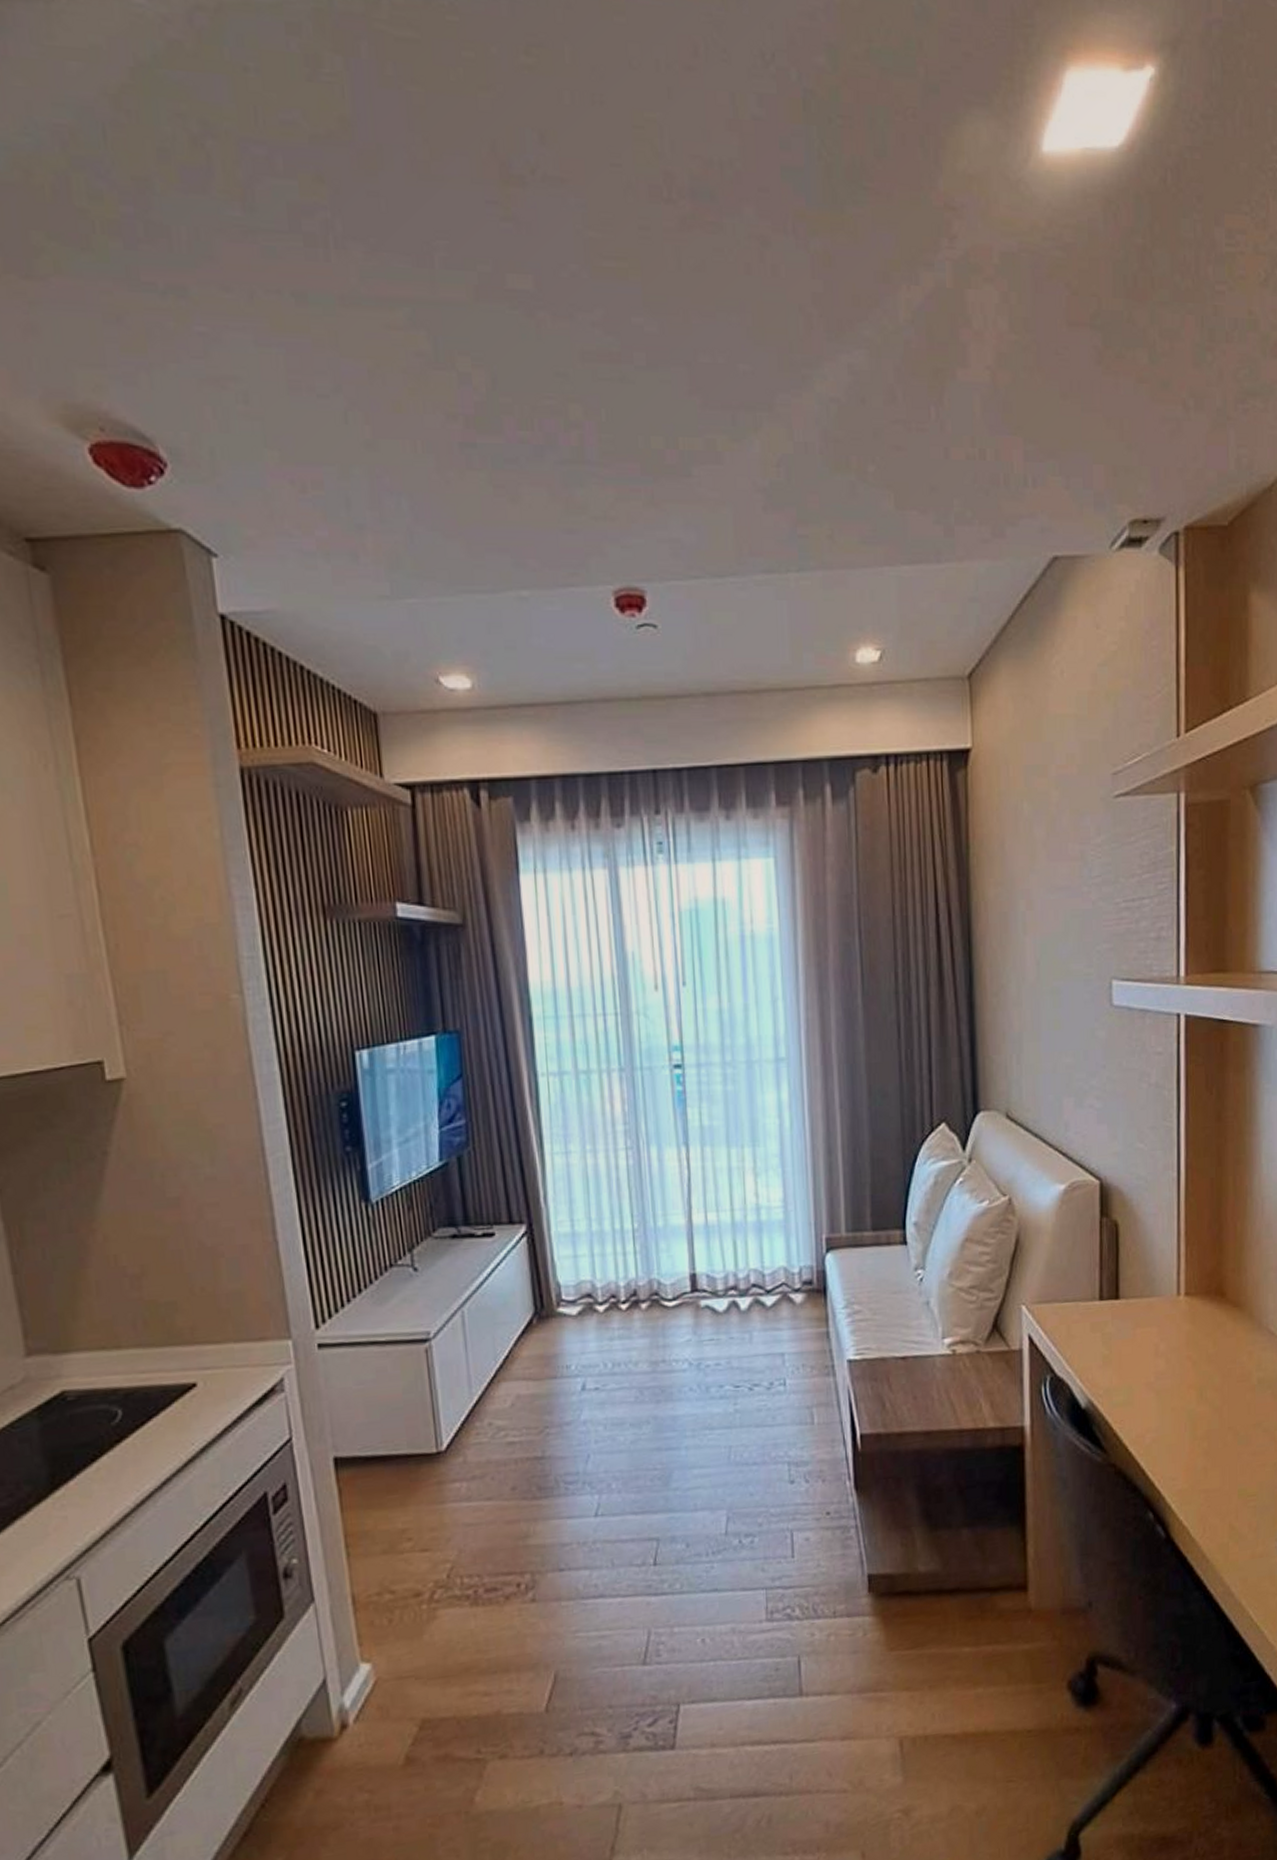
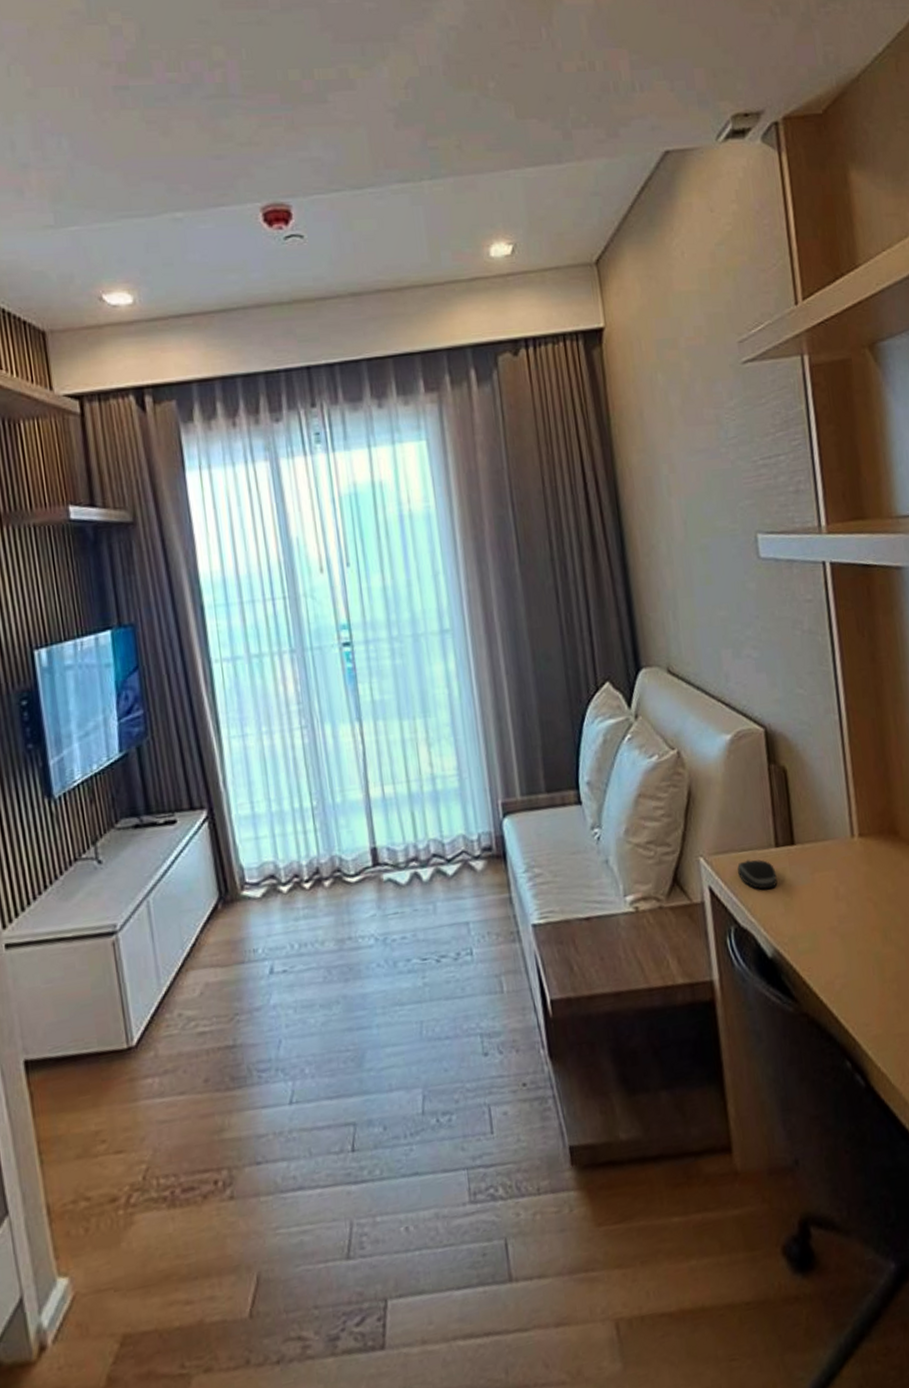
computer mouse: none [1059,1310,1098,1342] -> present [737,859,778,890]

